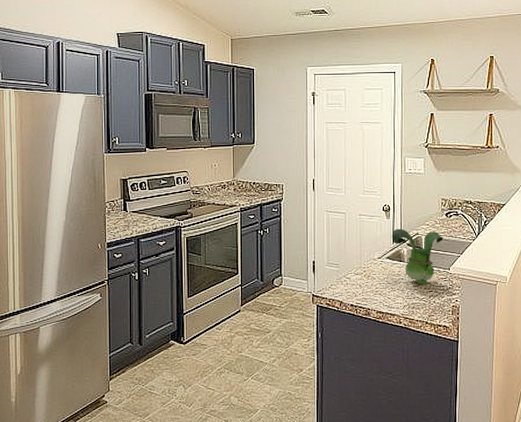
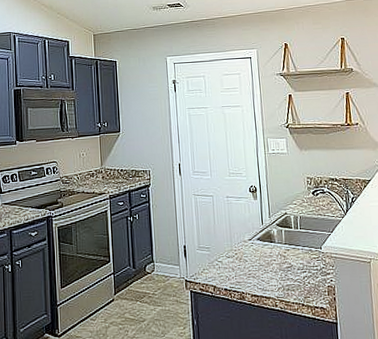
toy figurine: present [391,228,444,284] -> none [260,209,313,265]

